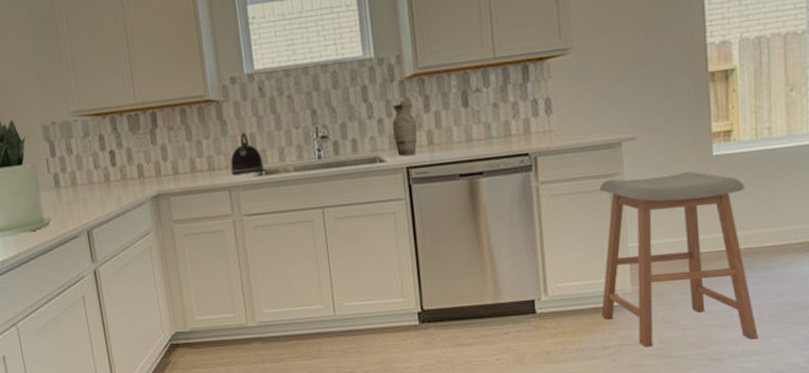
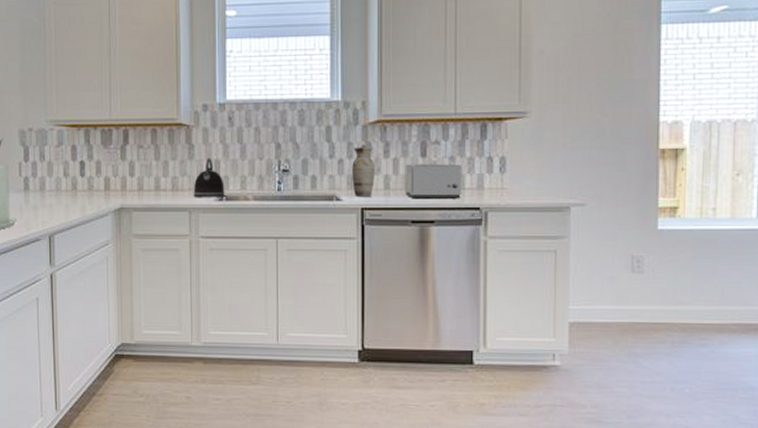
toaster: none [447,110,509,152] -> present [405,164,463,199]
stool: present [599,171,759,348] -> none [537,241,690,414]

